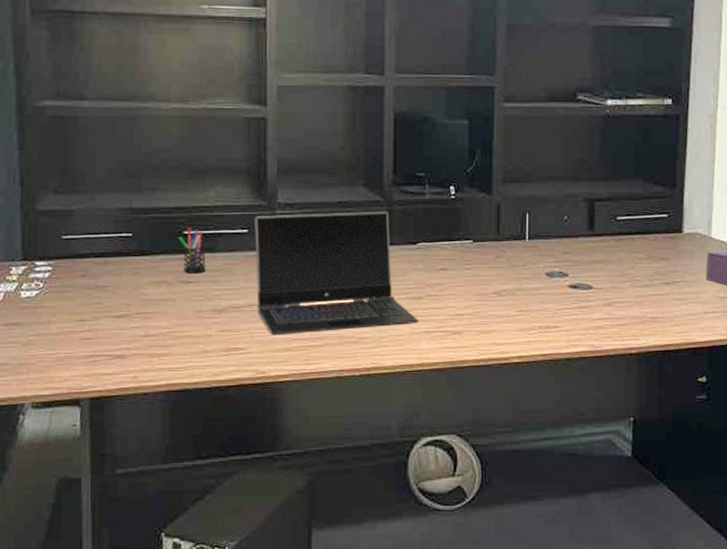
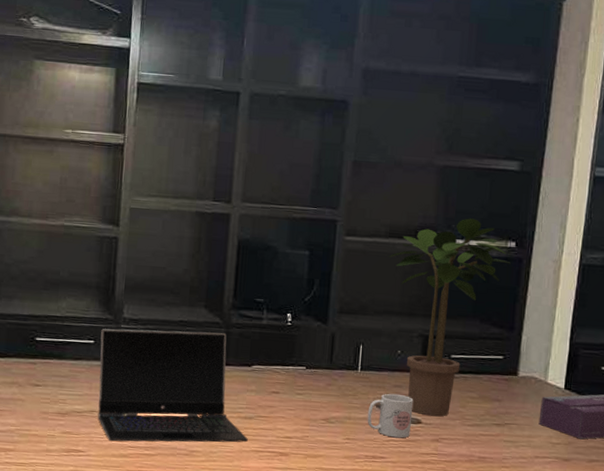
pen holder: present [179,227,206,274] -> none [31,334,55,378]
mug: none [538,260,583,306] -> present [367,393,414,438]
potted plant: none [548,77,668,280] -> present [388,218,511,417]

